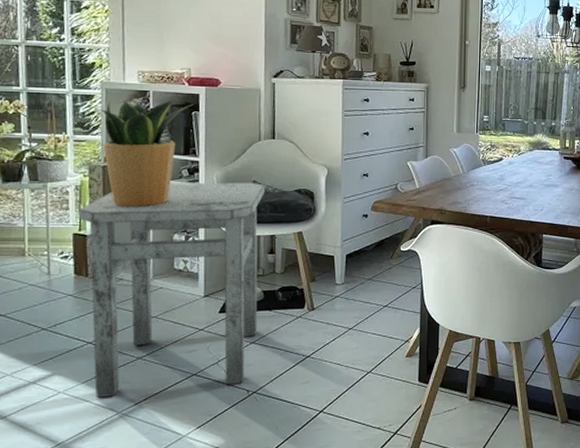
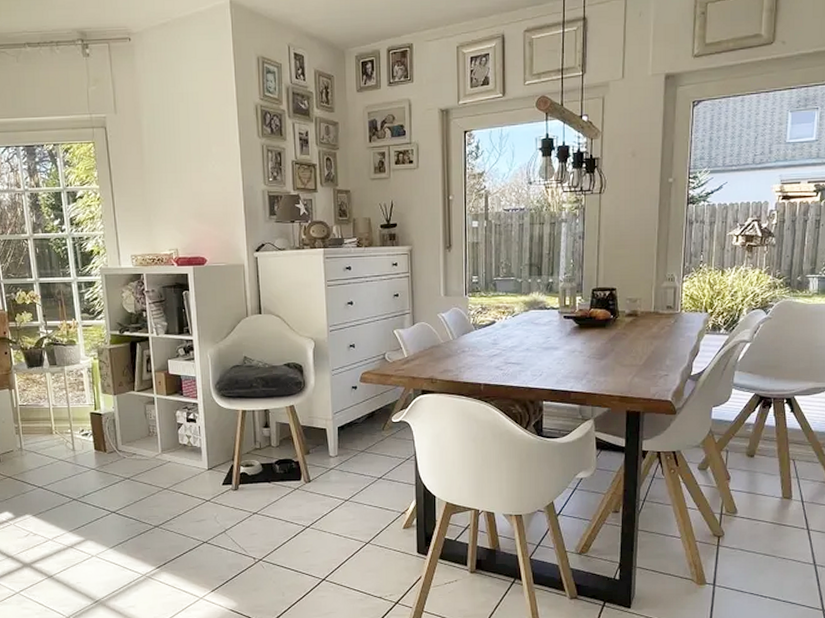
side table: present [78,182,265,398] -> none [92,358,258,561]
potted plant: present [98,98,194,208] -> none [100,279,184,387]

